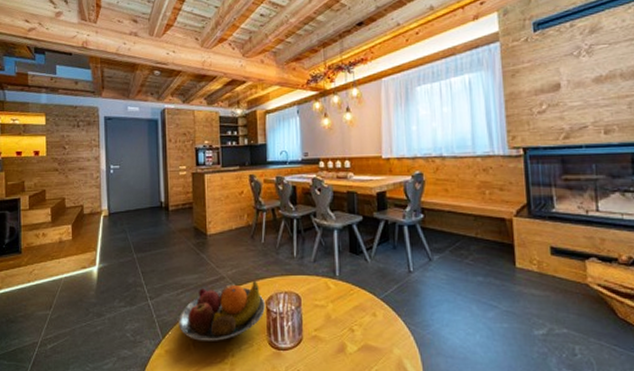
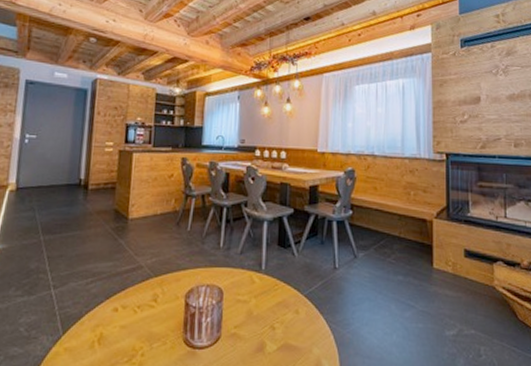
fruit bowl: present [178,280,266,341] -> none [83,271,185,338]

